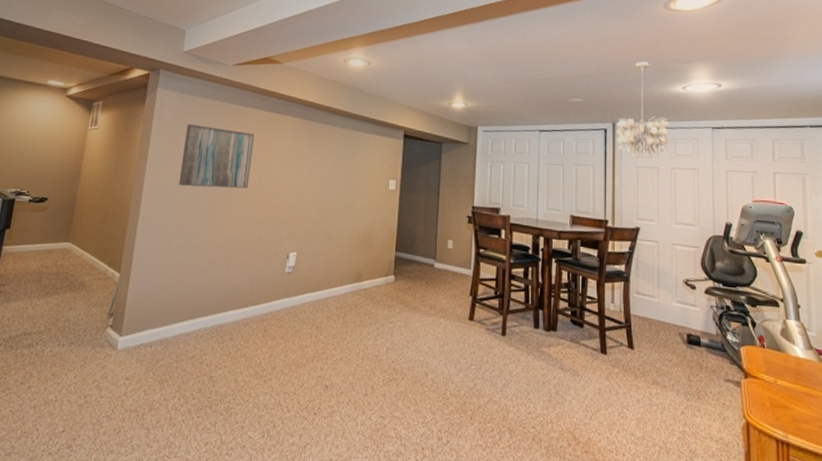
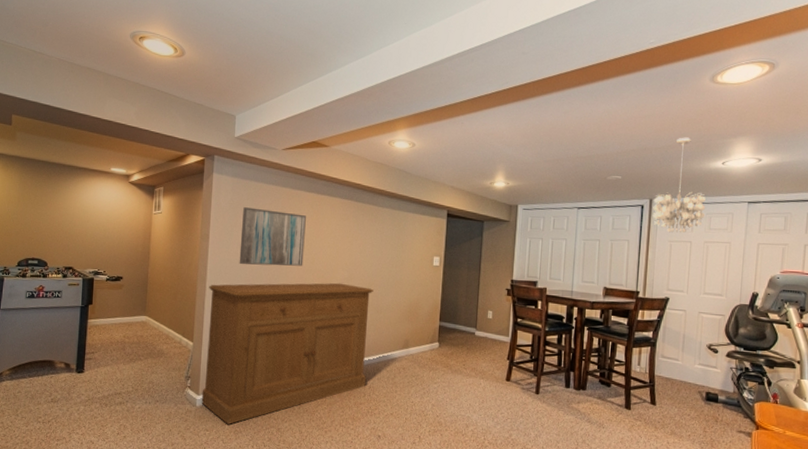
sideboard: none [123,207,324,372] -> present [201,283,374,424]

